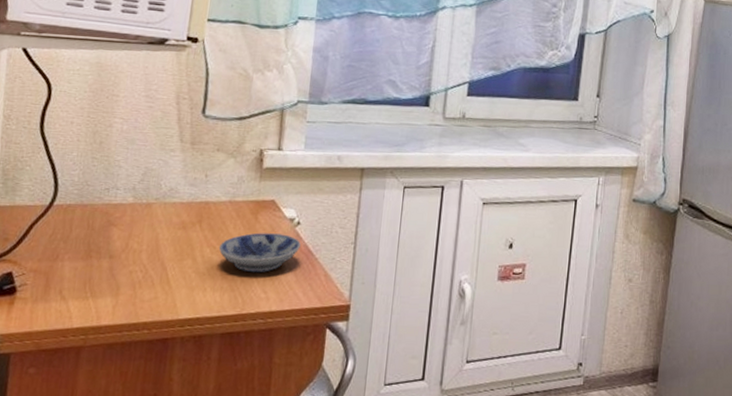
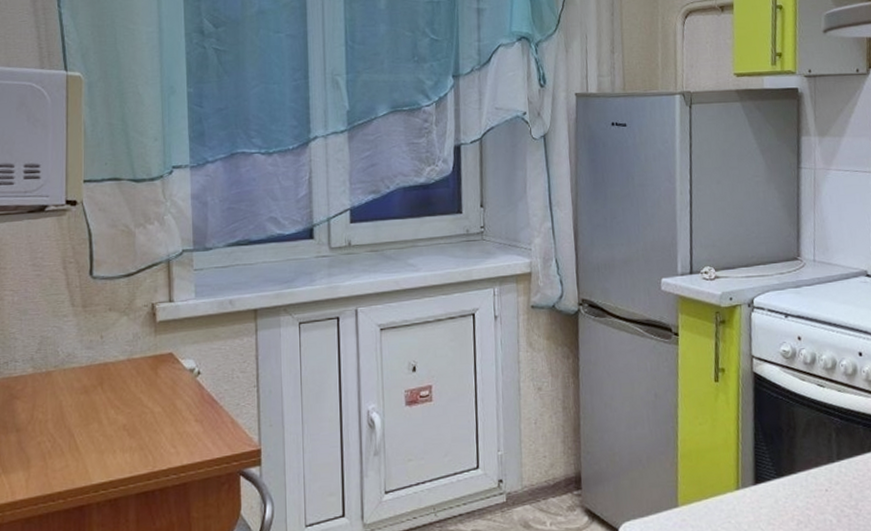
bowl: present [218,233,301,273] -> none [123,386,203,429]

